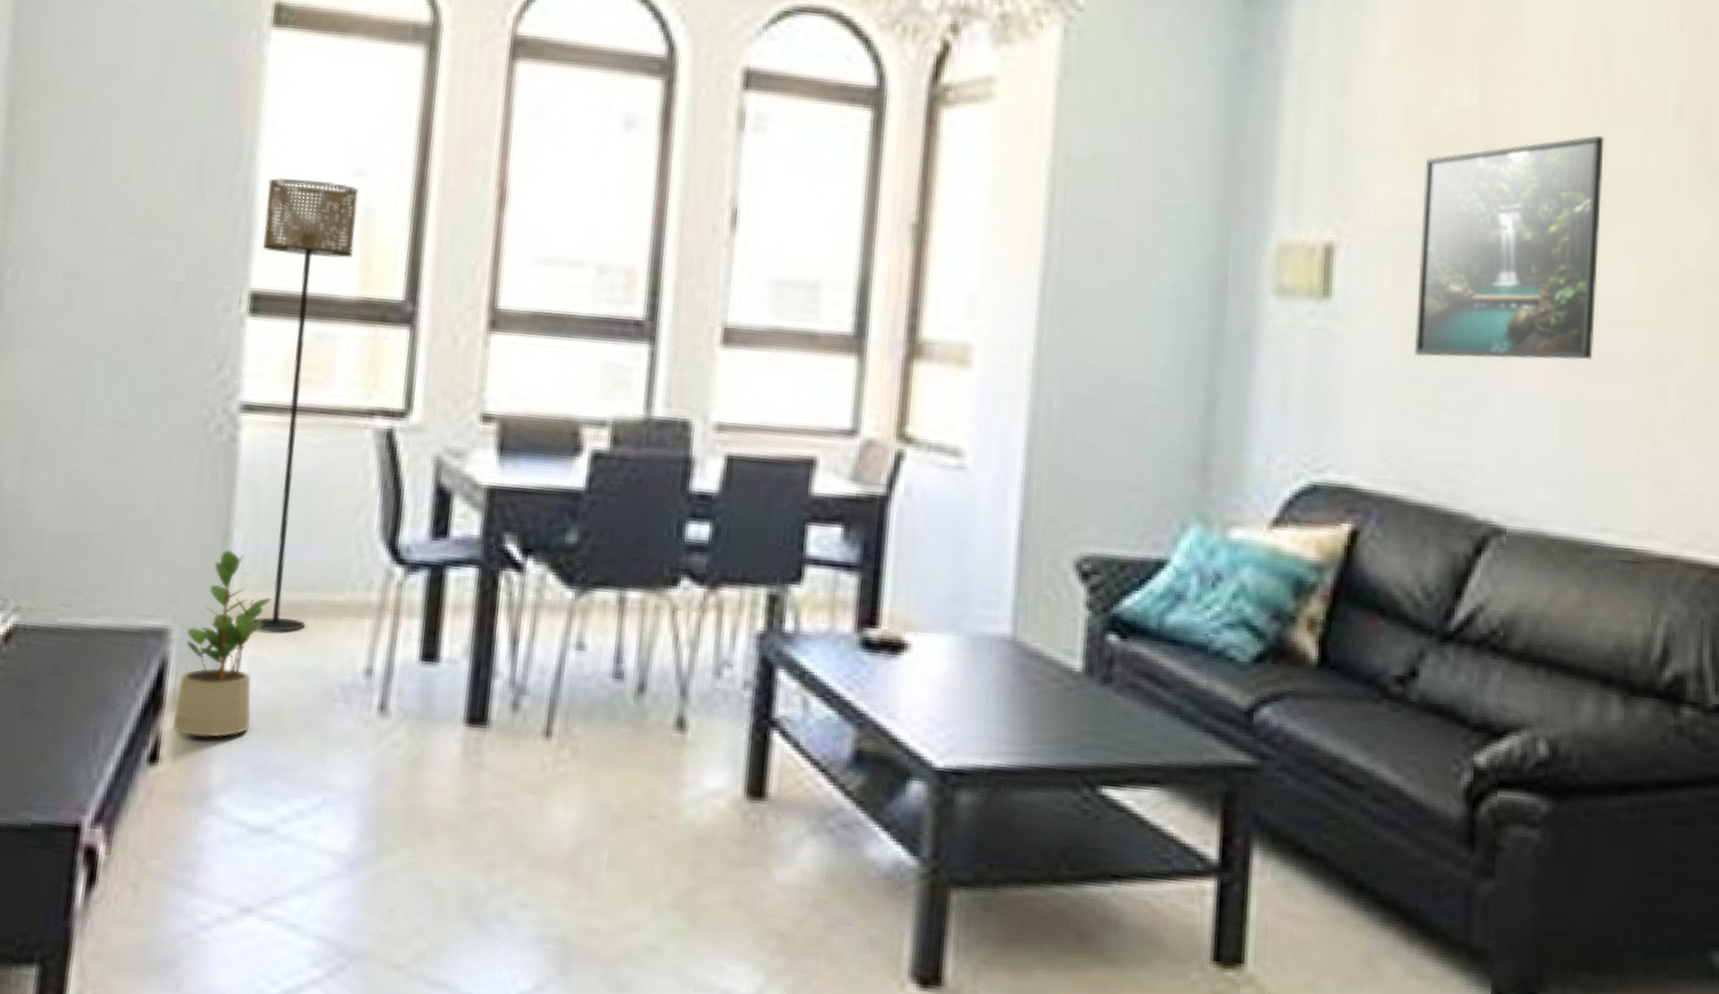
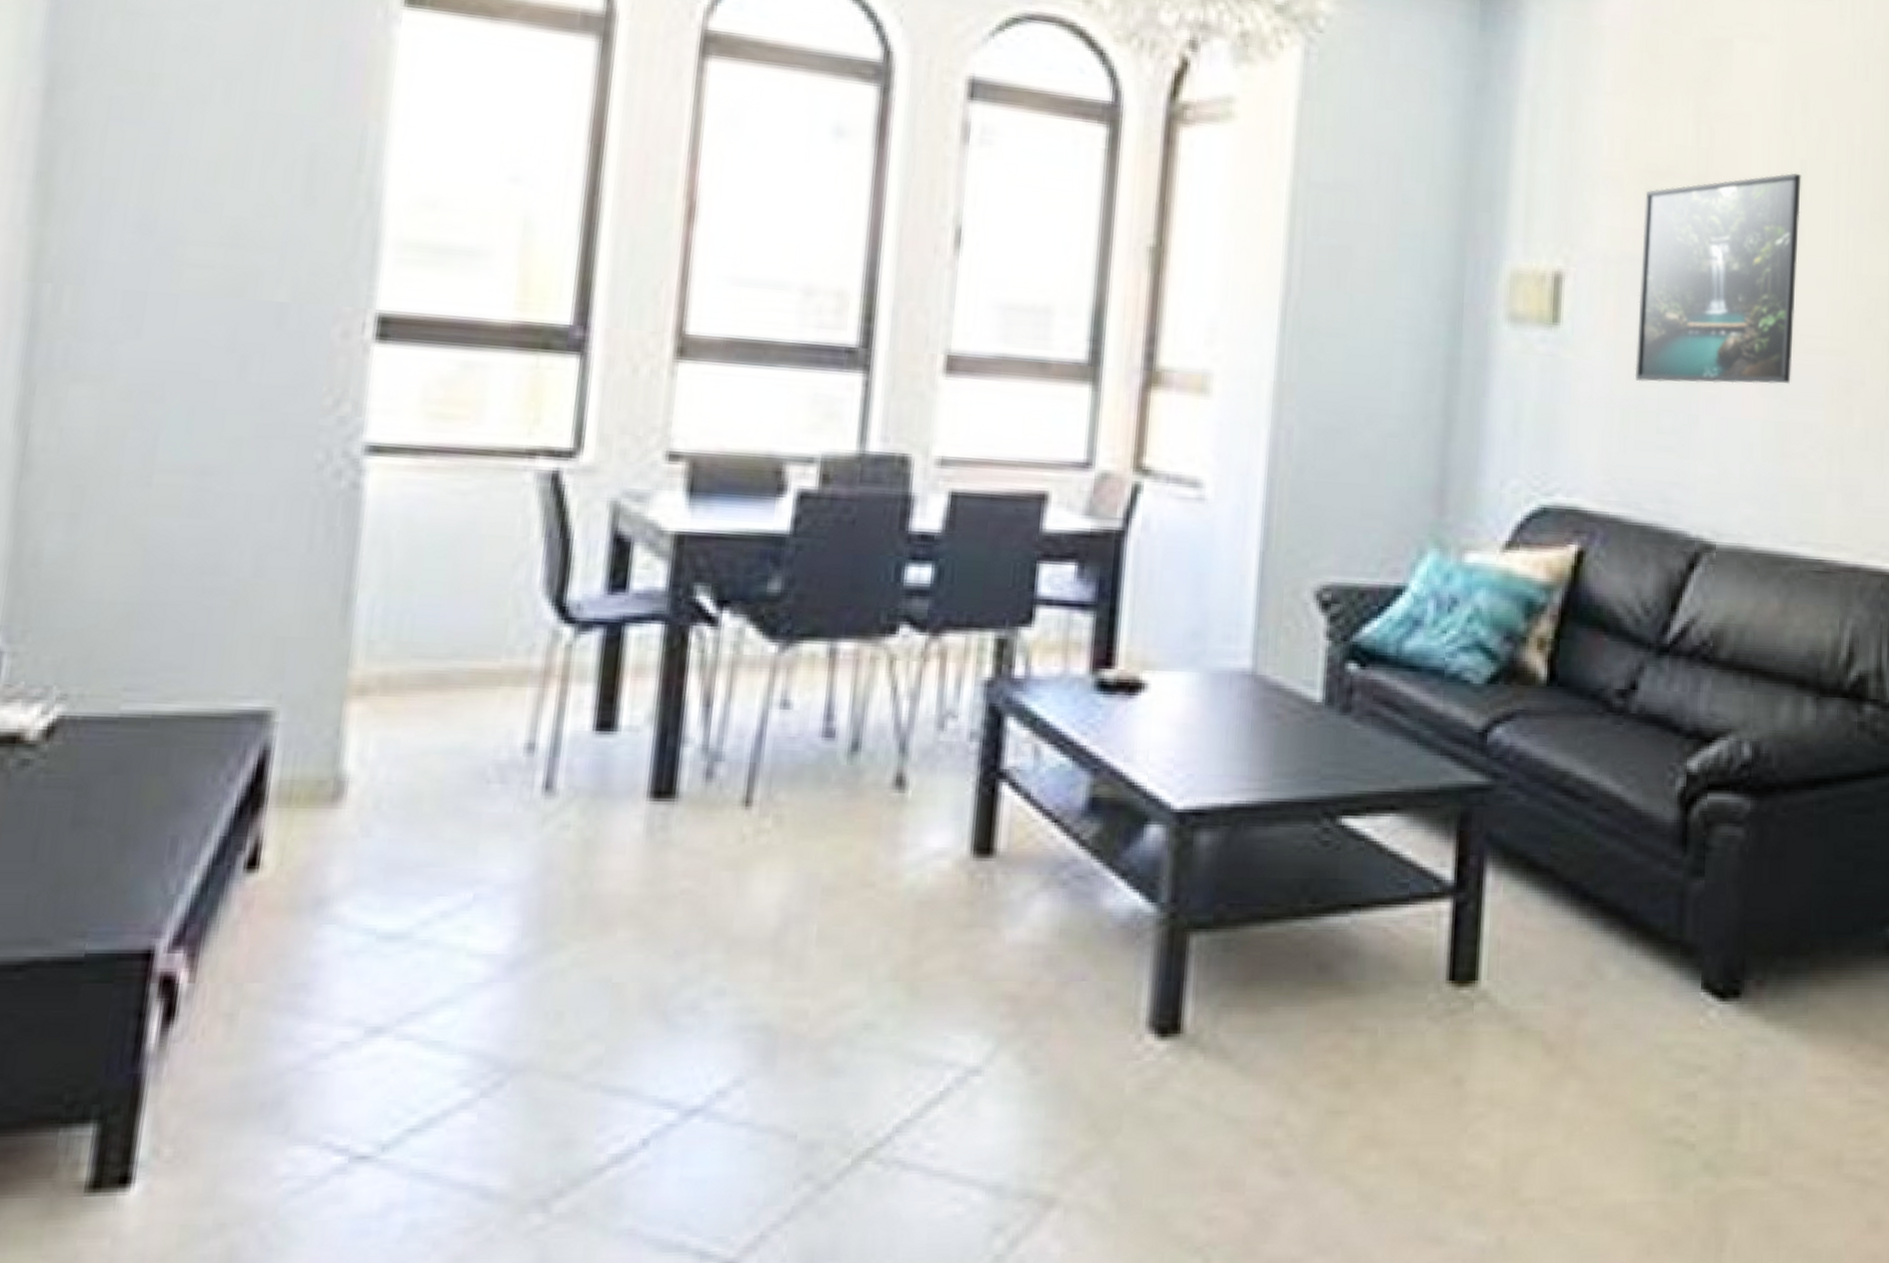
potted plant: present [173,550,272,737] -> none [279,615,408,835]
floor lamp: present [252,177,359,632] -> none [382,182,515,708]

